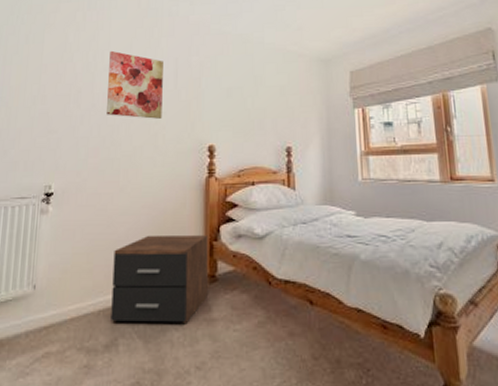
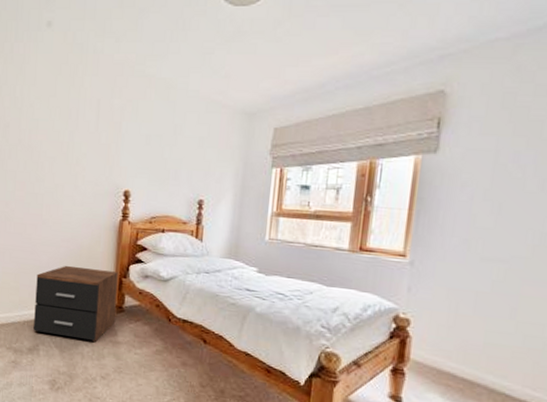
wall art: present [105,50,163,119] -> none [31,86,86,160]

